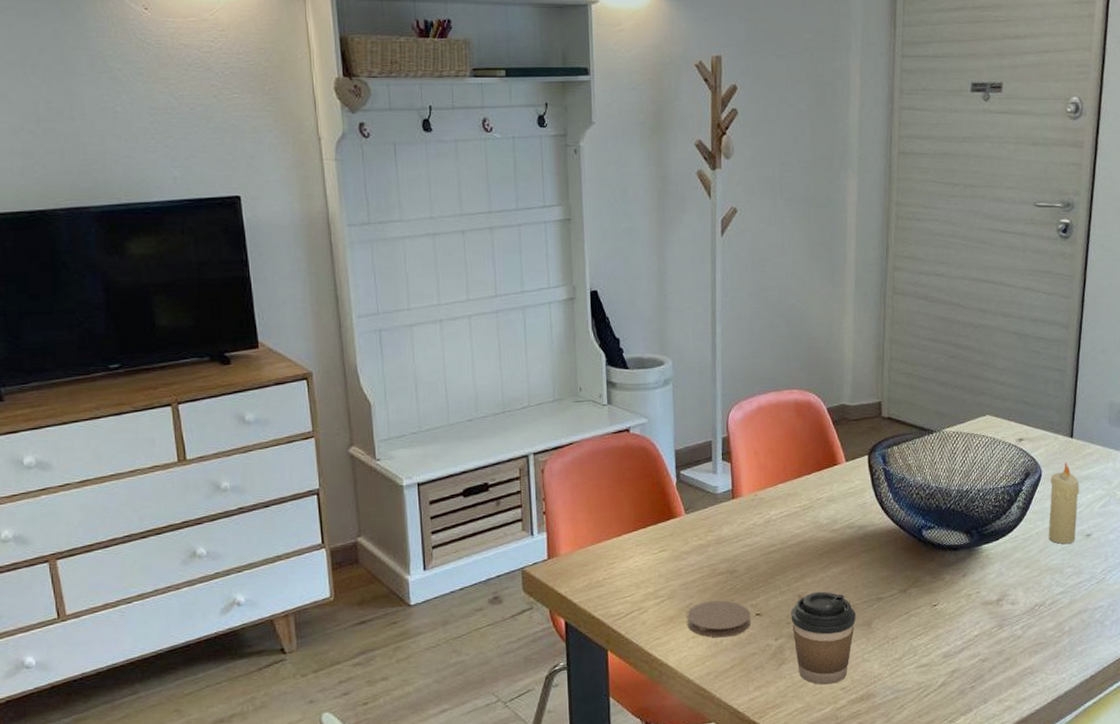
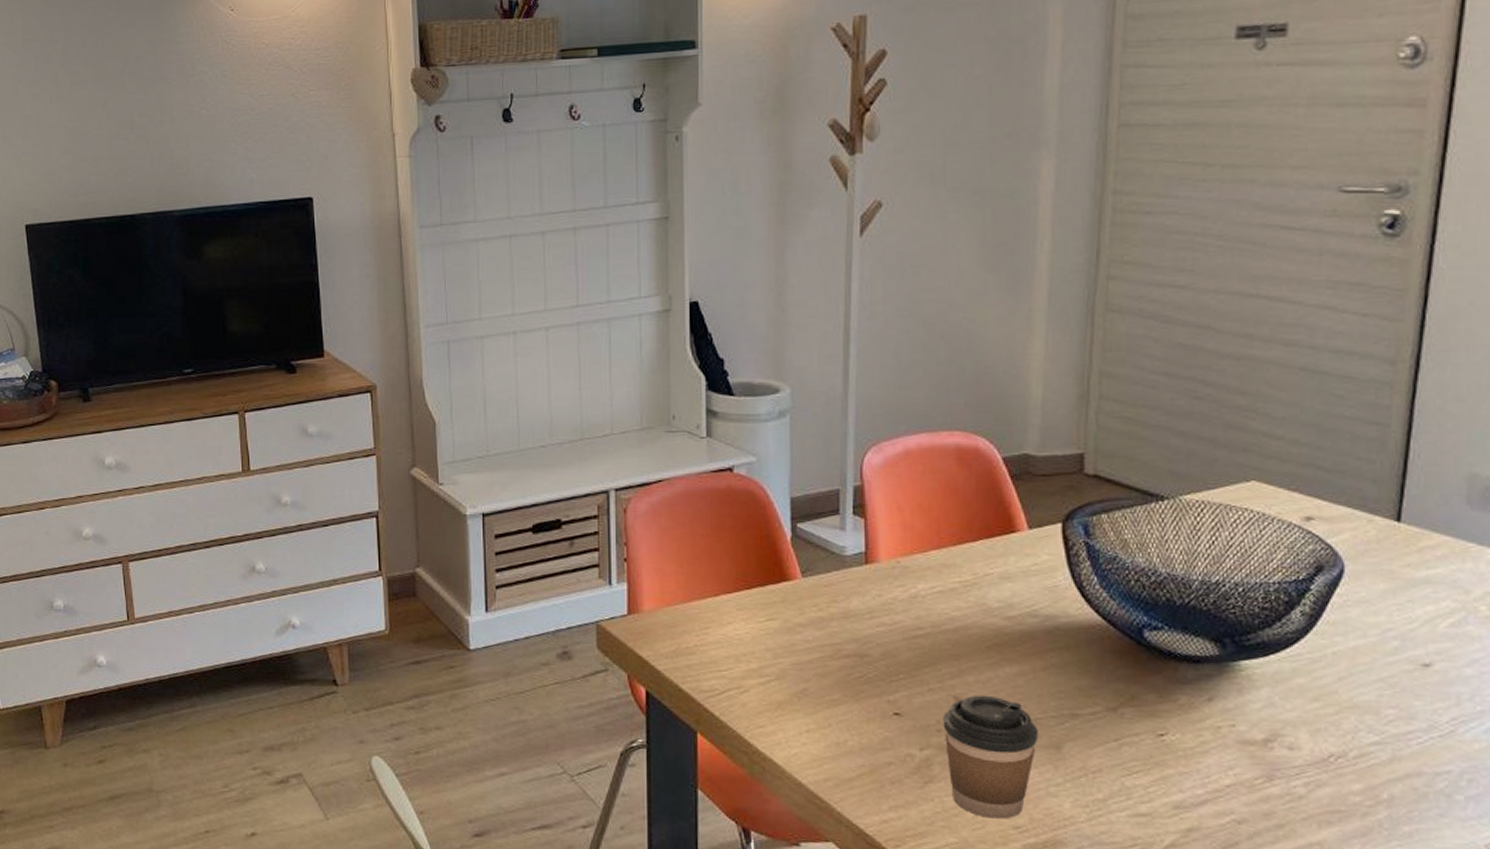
coaster: present [687,600,751,638] -> none [800,689,887,737]
candle: present [1048,462,1080,545] -> none [1354,556,1412,674]

